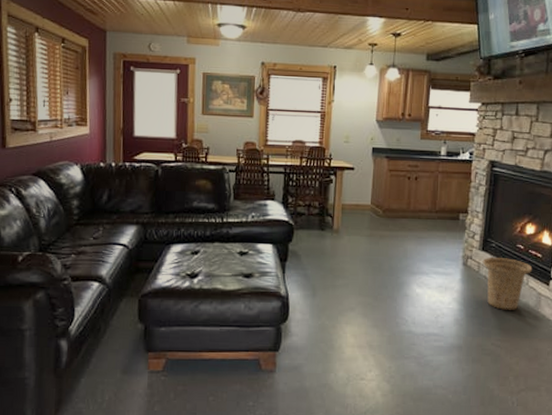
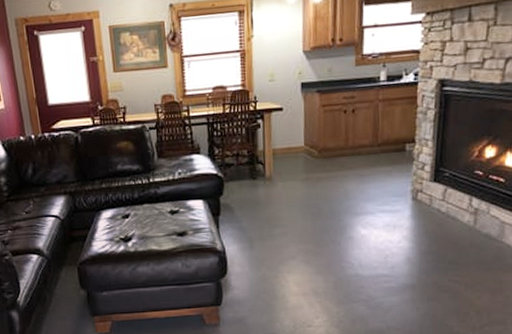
basket: present [482,257,533,310] -> none [435,187,494,243]

